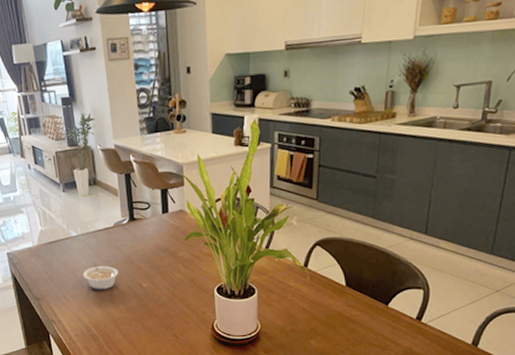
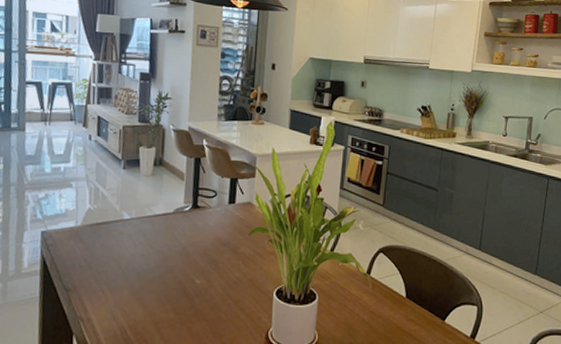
legume: present [83,262,119,290] -> none [128,251,171,284]

